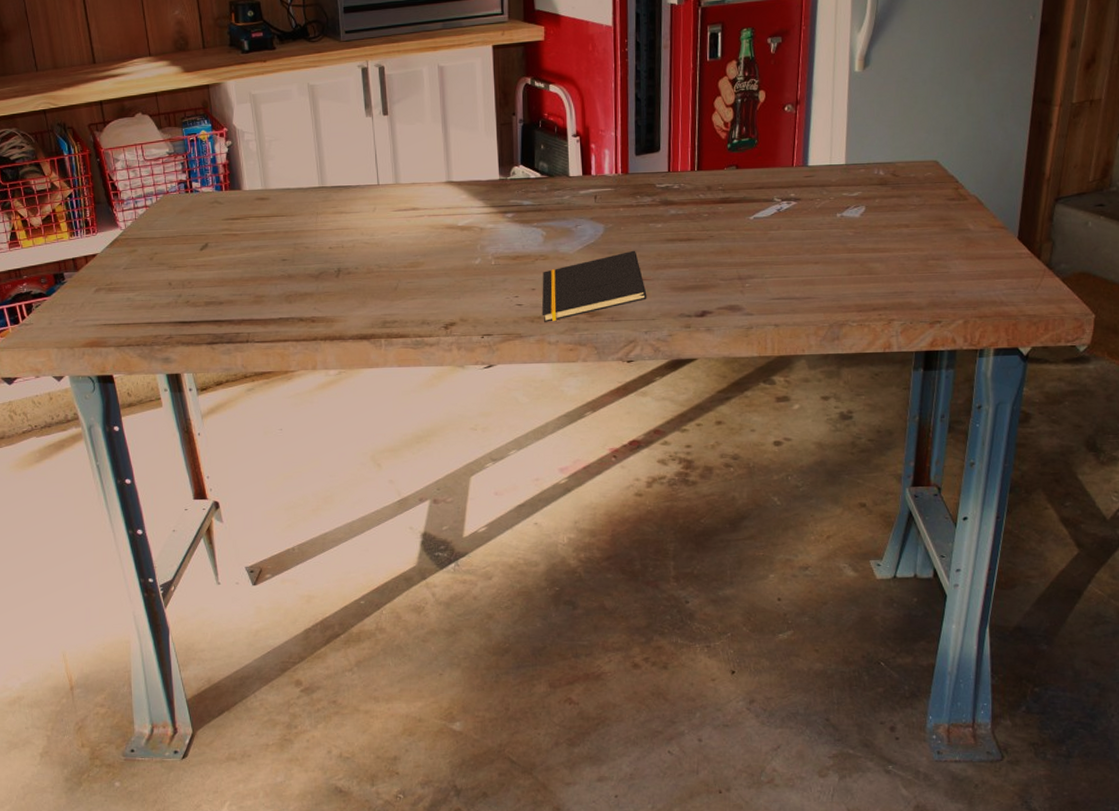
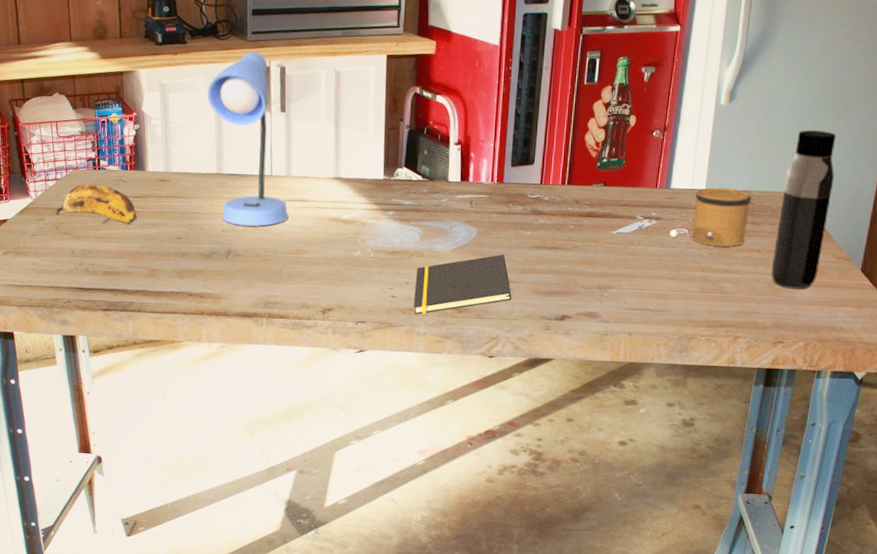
banana: none [147,207,237,249] -> present [54,183,137,224]
desk lamp: none [302,52,400,241] -> present [207,51,289,226]
speaker: none [811,161,896,224] -> present [670,187,752,246]
water bottle: none [922,91,982,264] -> present [771,129,836,289]

